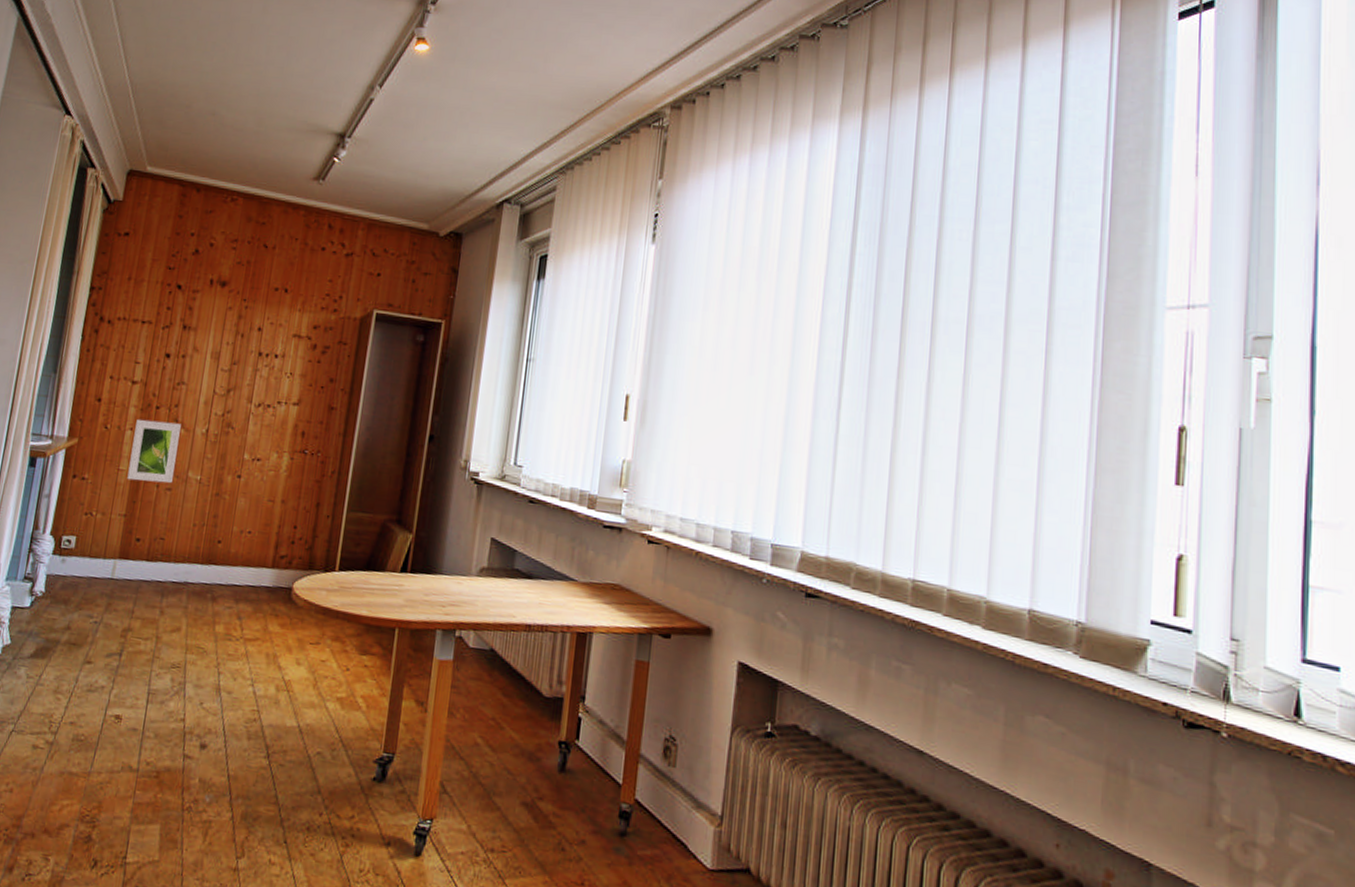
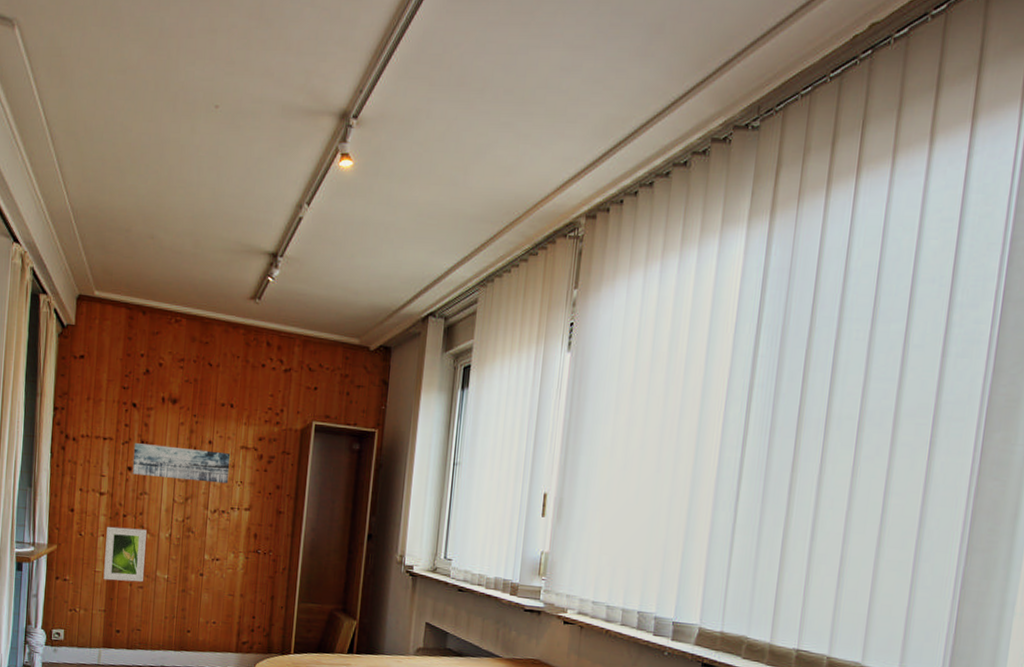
wall art: none [170,328,281,375] -> present [132,443,231,484]

